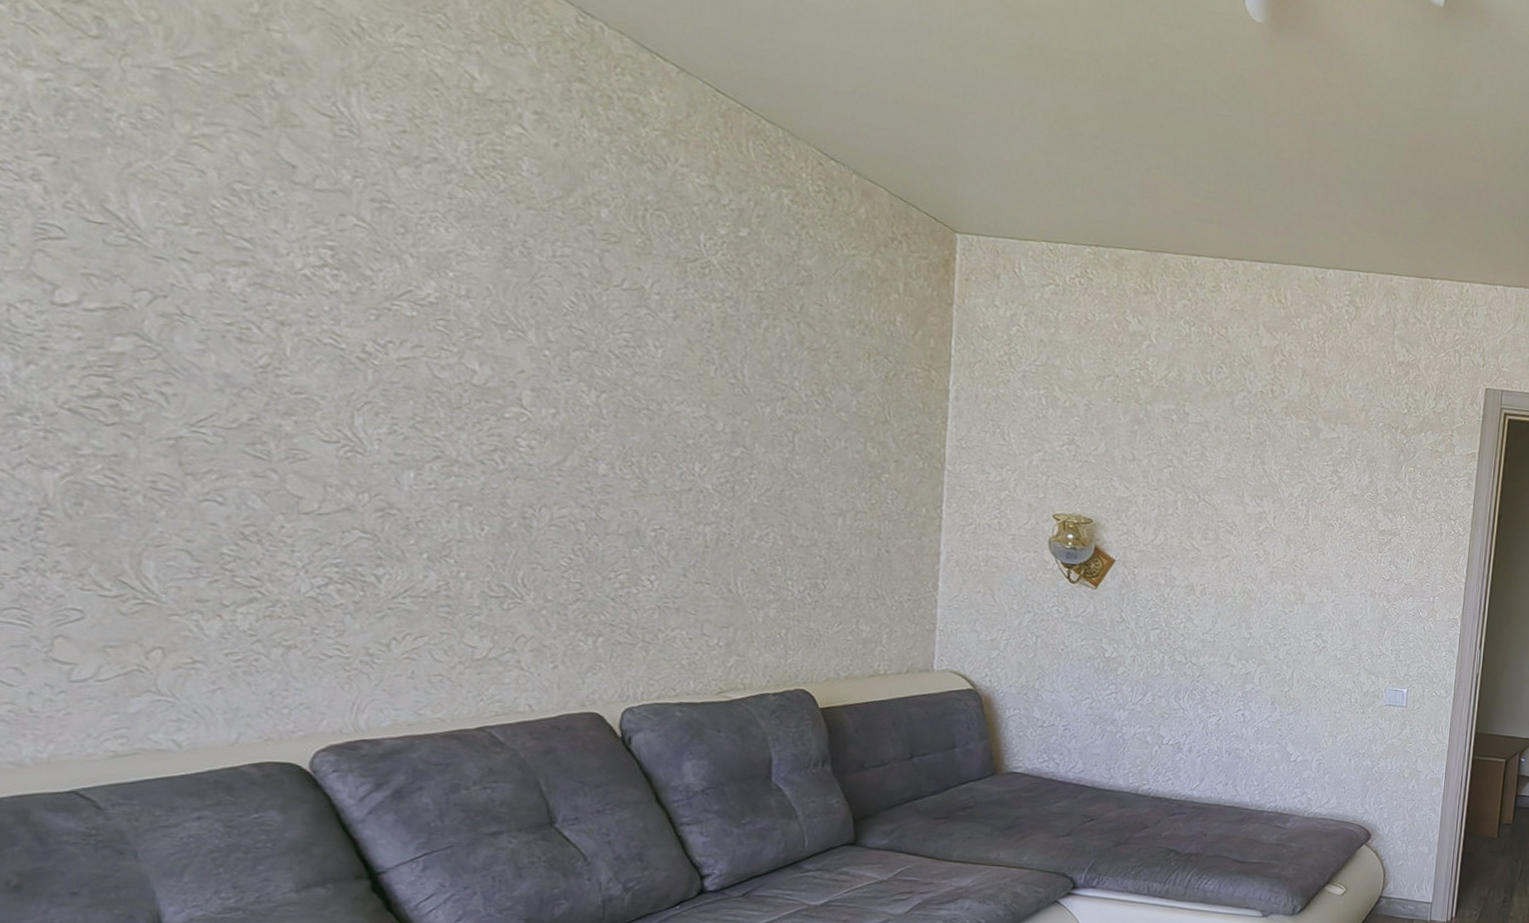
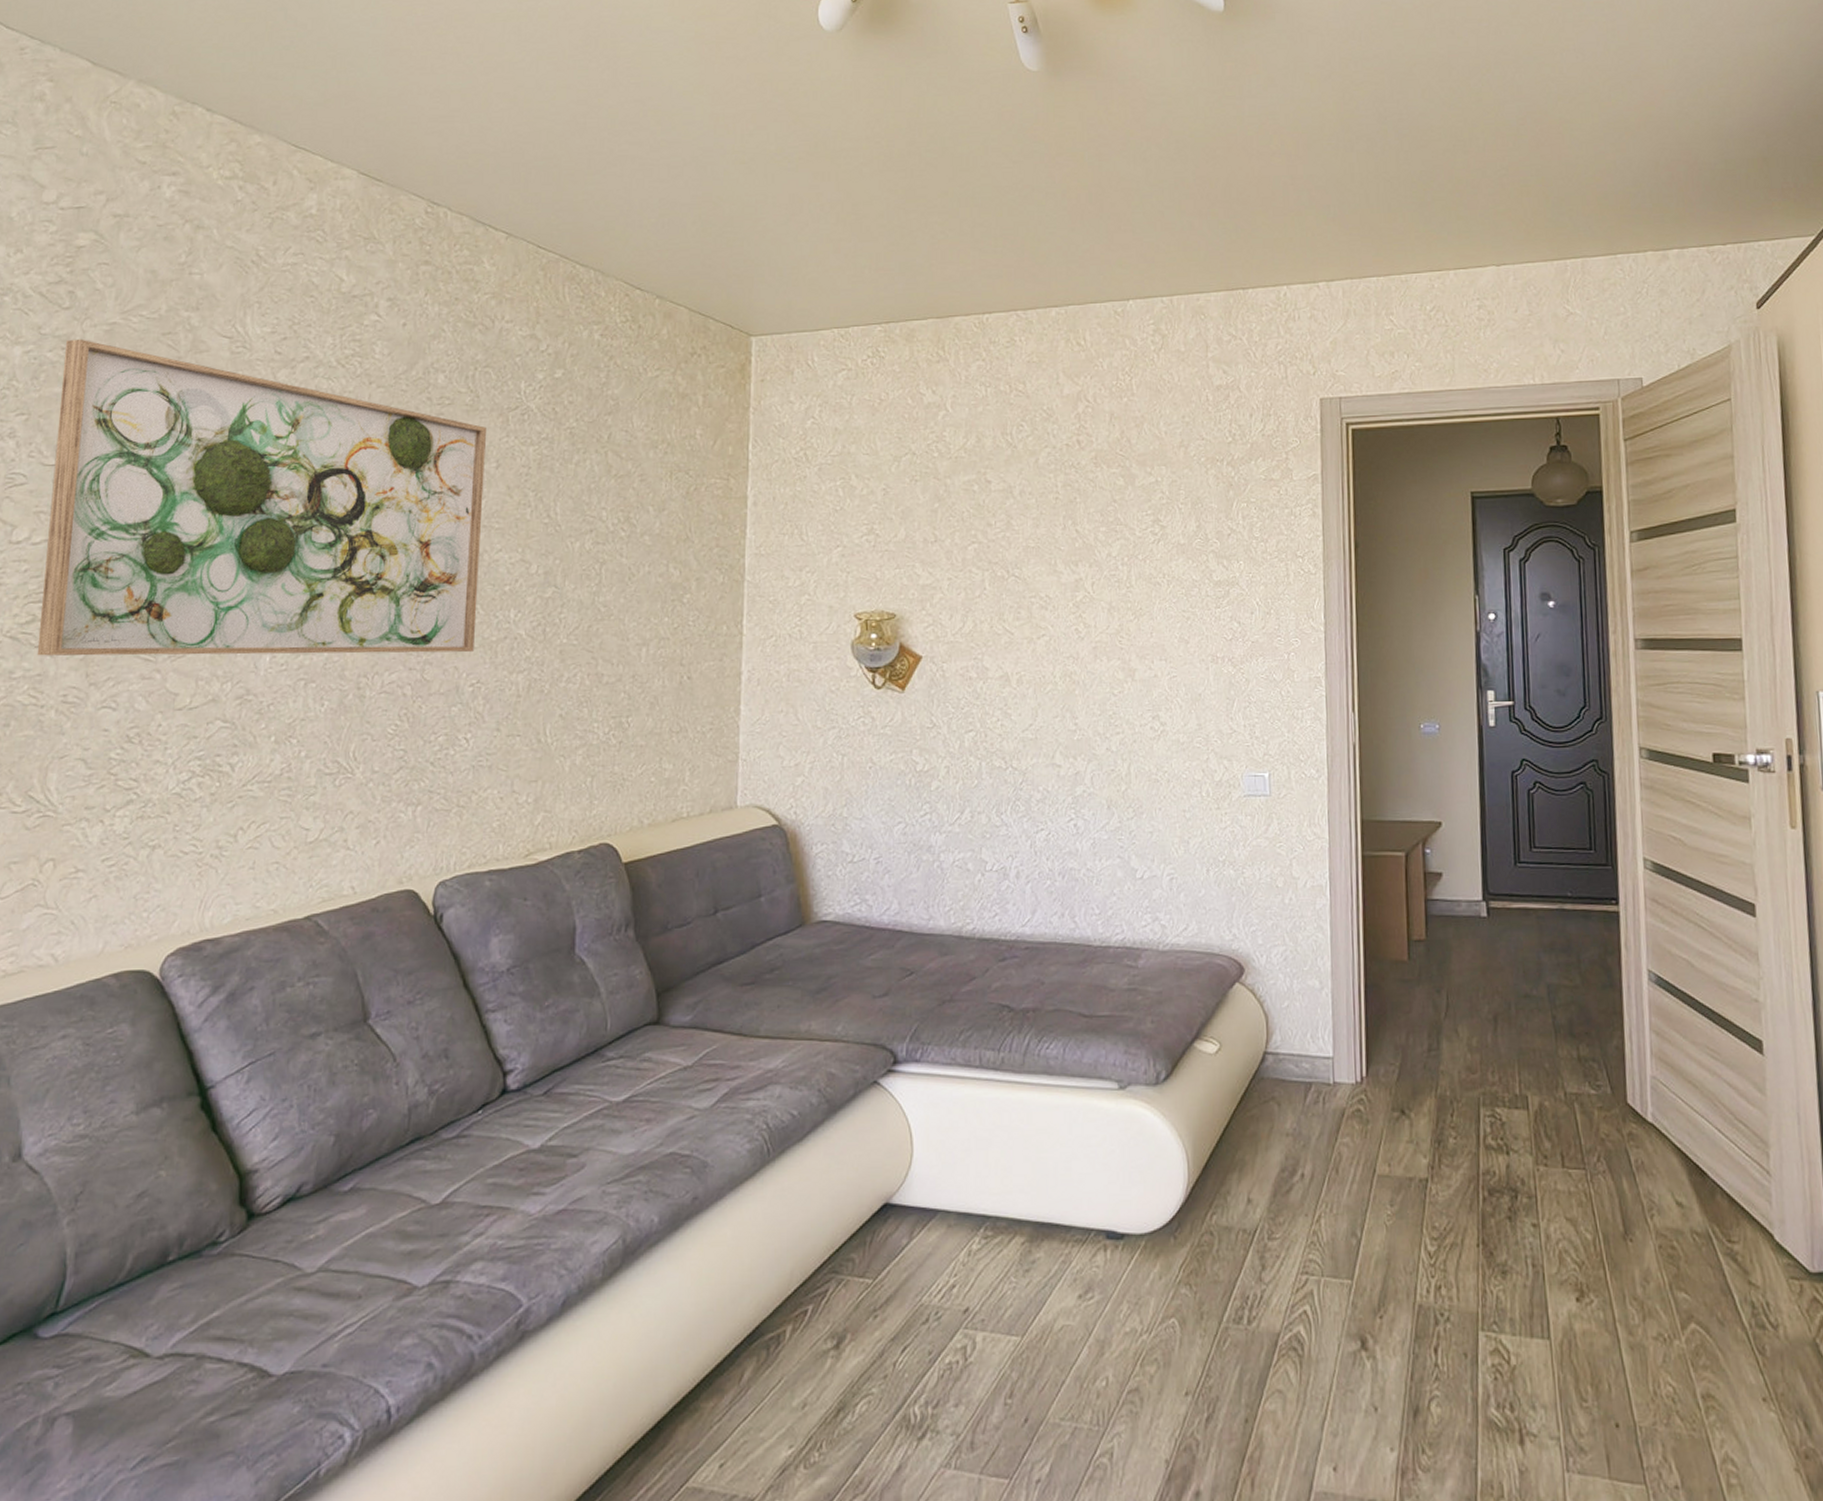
wall art: none [98,77,661,499] -> present [37,338,486,656]

